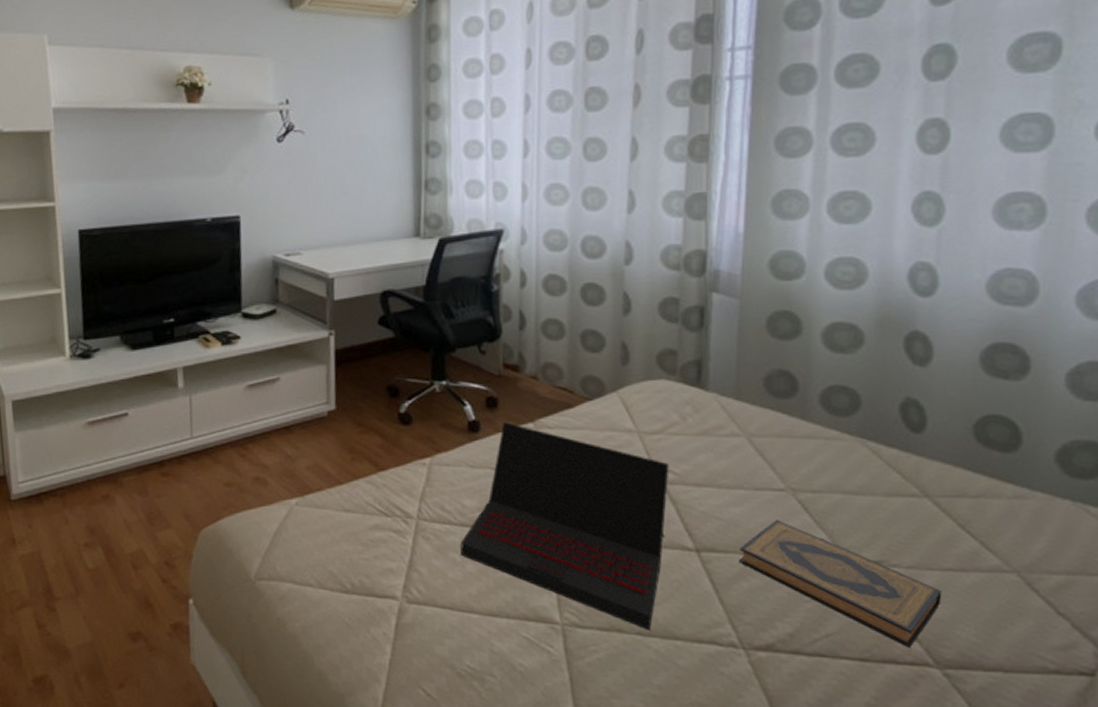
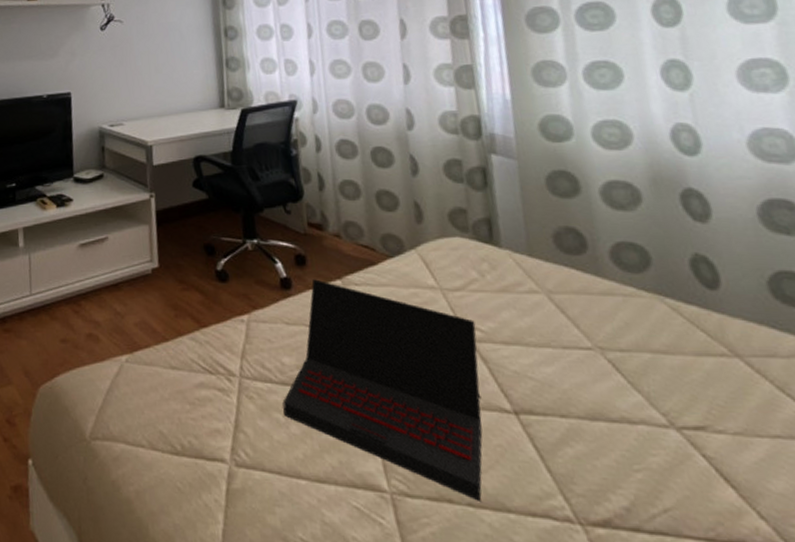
hardback book: present [739,520,942,648] -> none [558,380,778,527]

